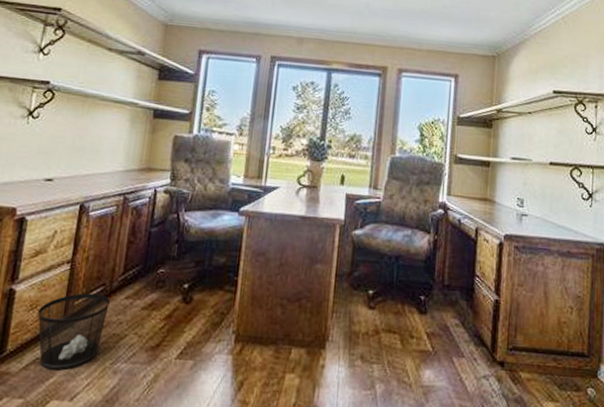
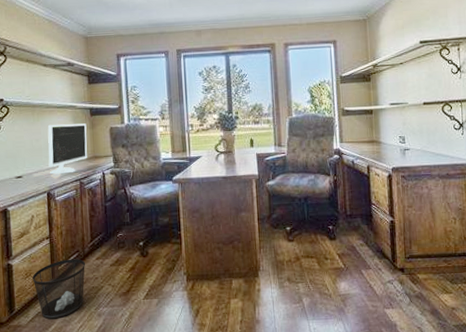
computer monitor: none [89,120,146,184] -> present [47,123,87,175]

